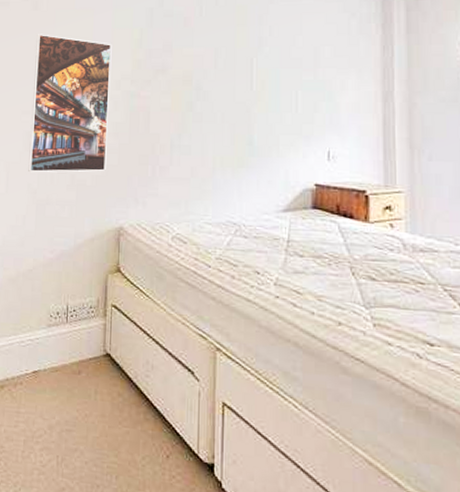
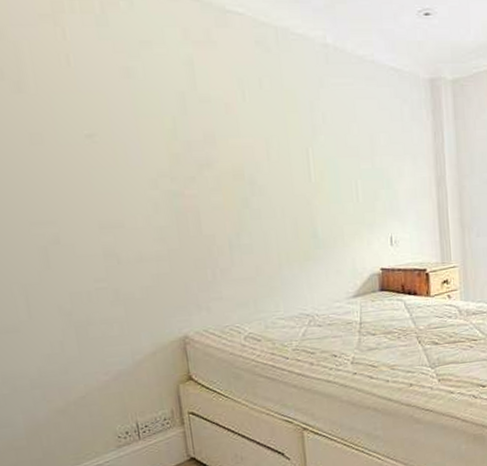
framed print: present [28,34,112,173] -> none [29,124,157,293]

